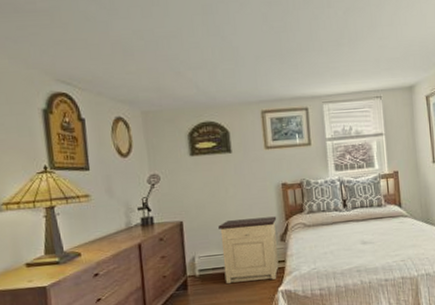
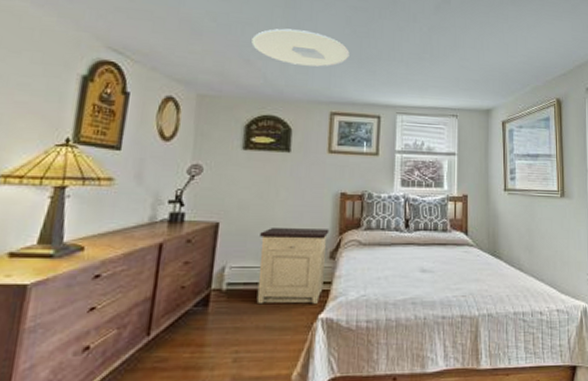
ceiling light: none [178,34,271,70] -> present [251,28,350,67]

